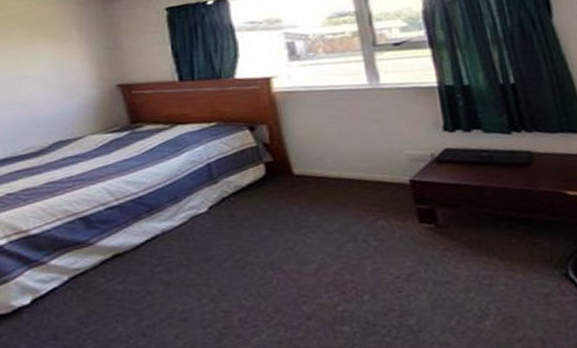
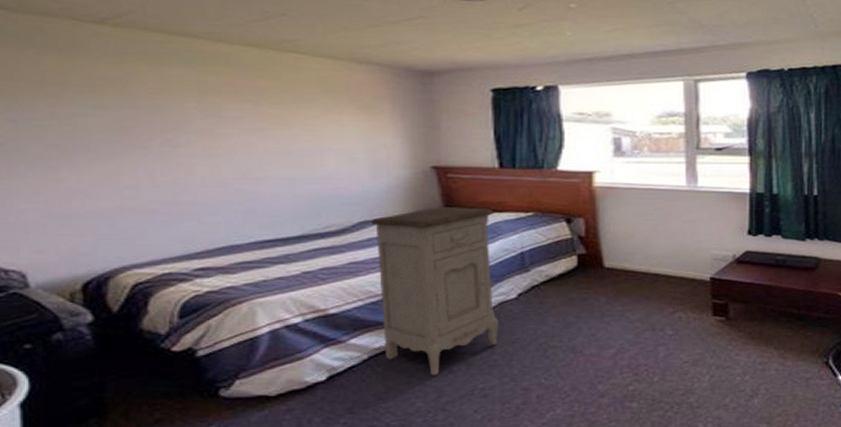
nightstand: none [65,121,193,297] -> present [371,207,499,375]

